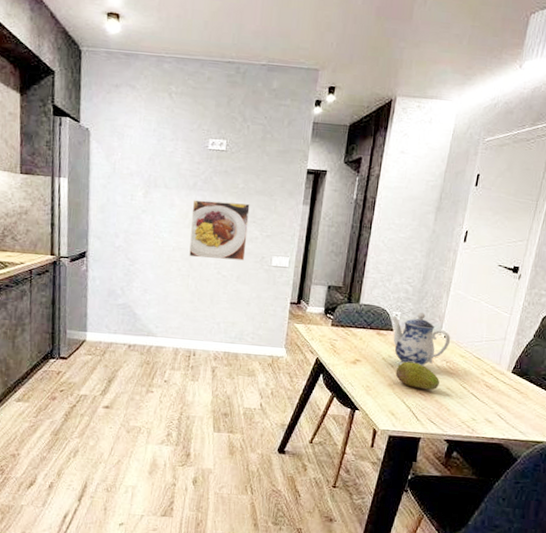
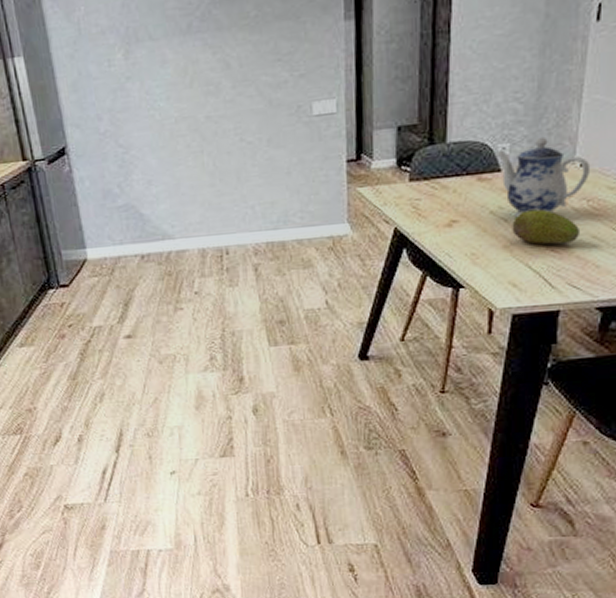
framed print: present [189,199,250,261] -> none [190,35,274,127]

